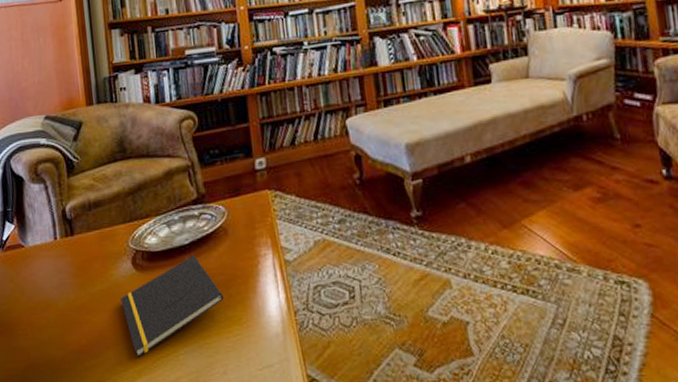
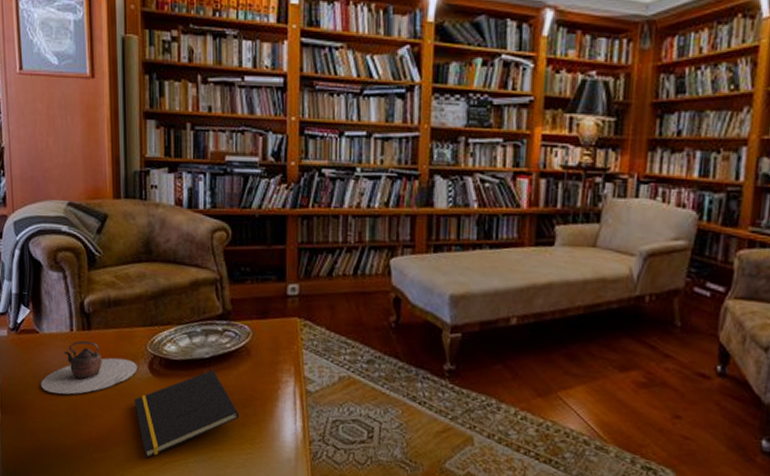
teapot: none [29,247,121,305] -> present [41,341,138,395]

